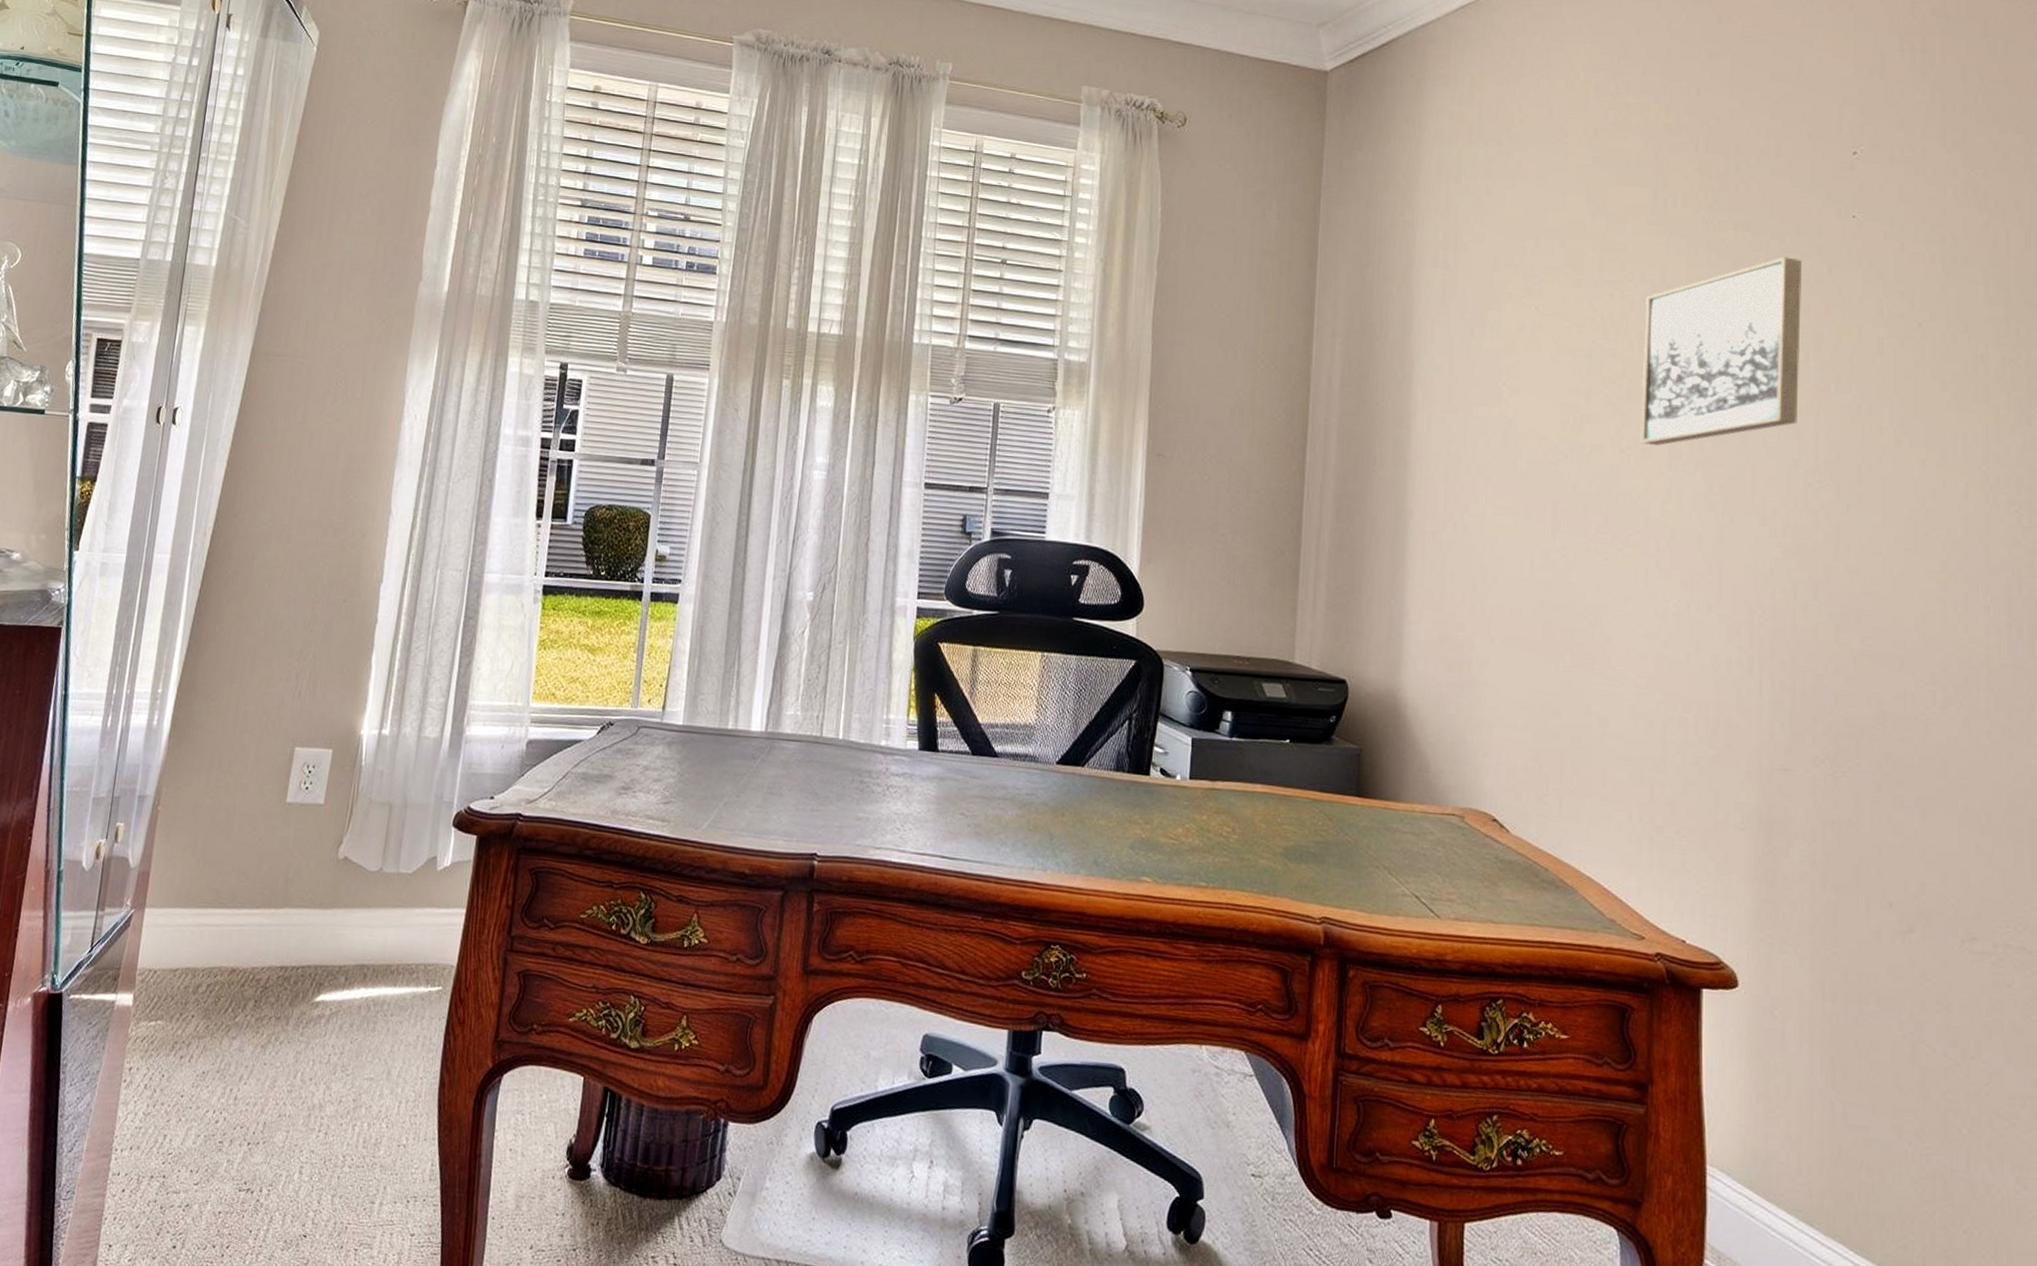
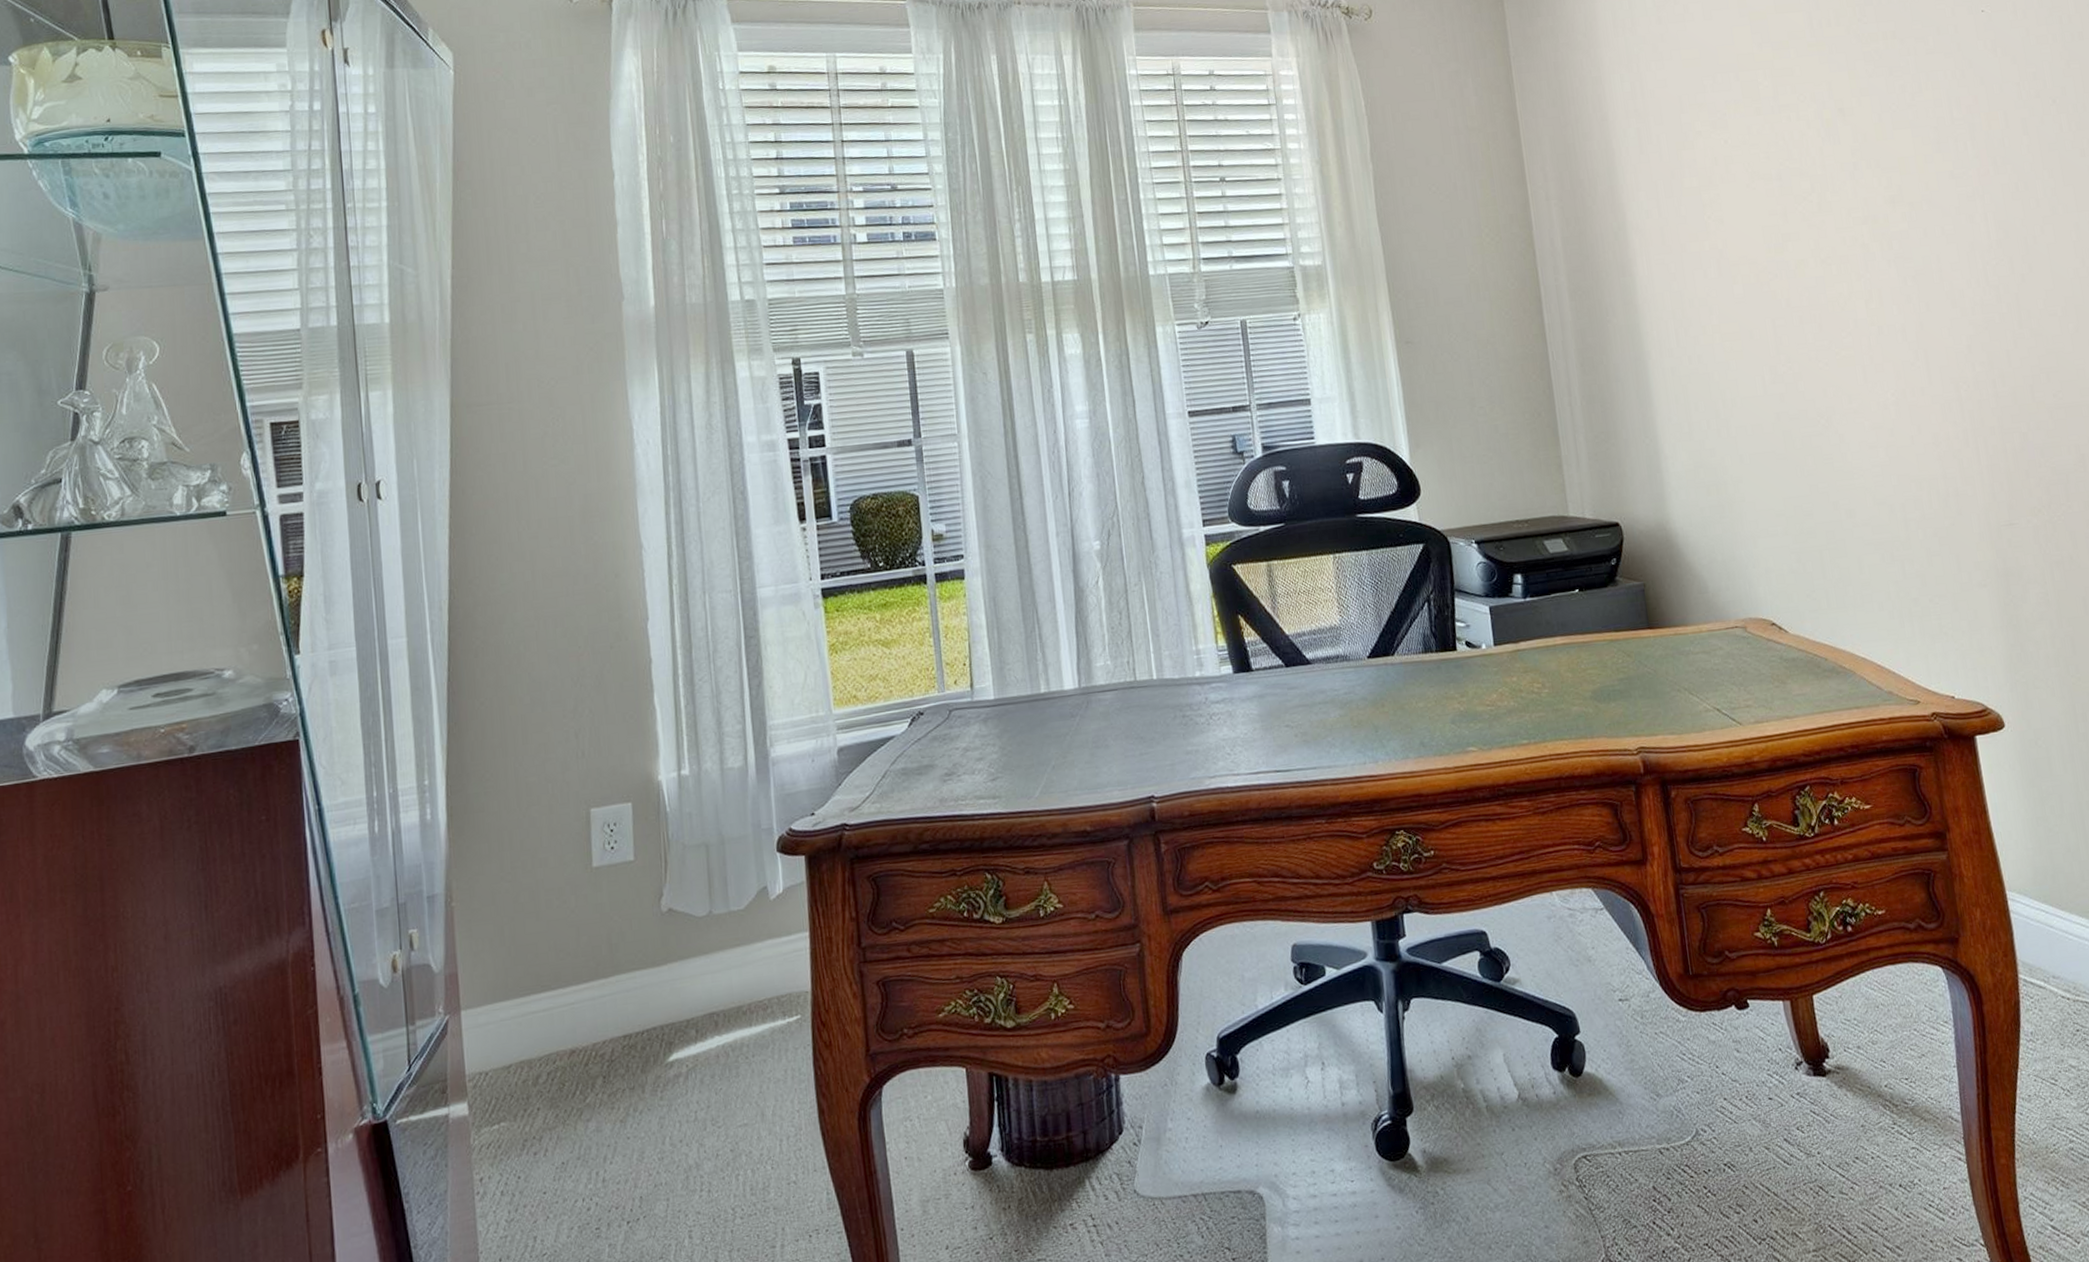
wall art: present [1640,257,1803,446] -> none [1819,57,1967,252]

